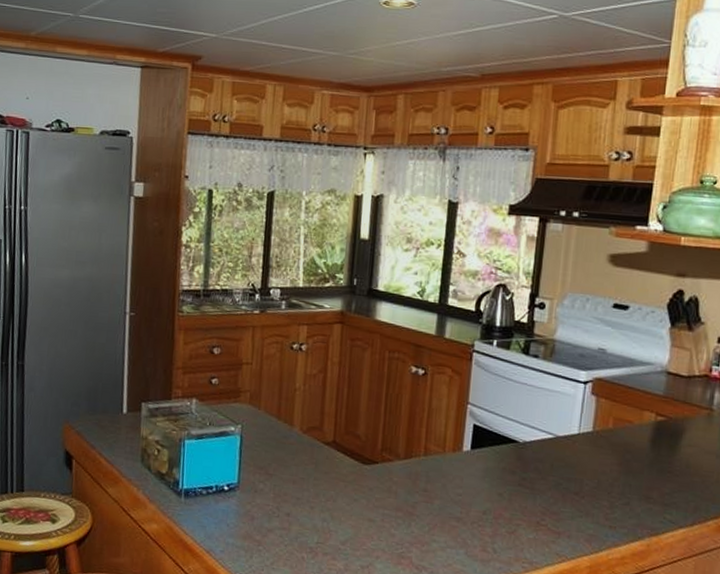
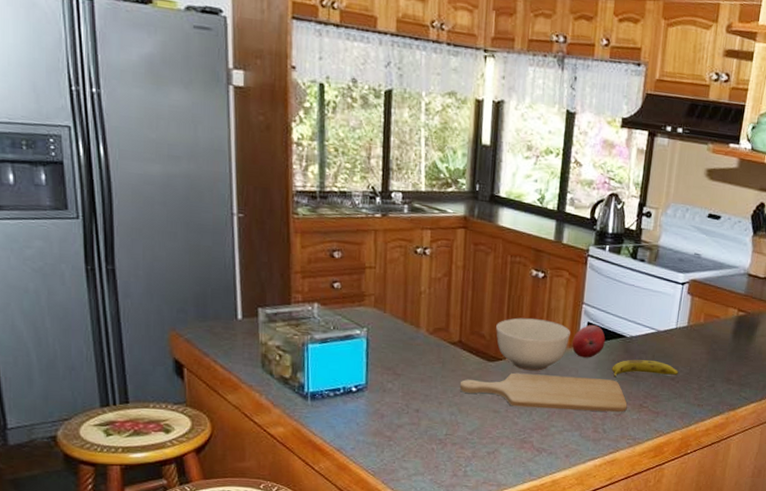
chopping board: none [332,478,522,530] -> present [459,373,628,413]
bowl: none [372,417,454,477] -> present [496,317,570,371]
fruit: none [455,427,494,465] -> present [571,325,606,358]
fruit: none [502,468,584,490] -> present [611,359,679,378]

